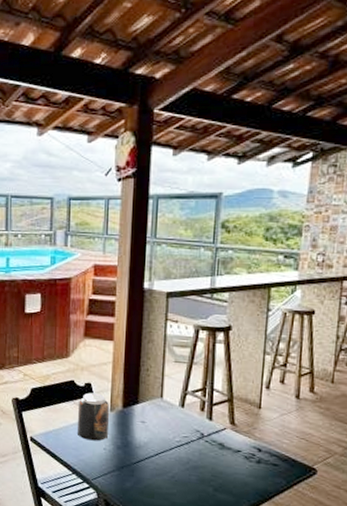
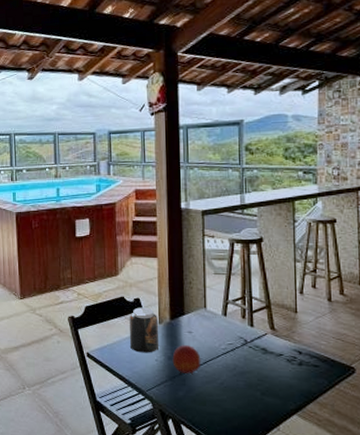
fruit: none [121,435,153,466] -> present [172,345,201,375]

